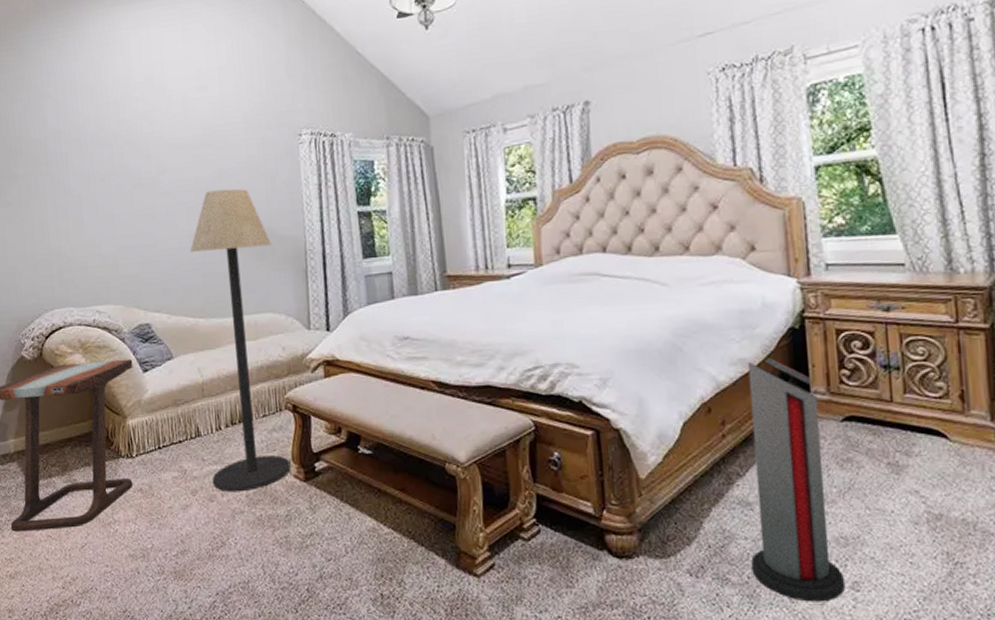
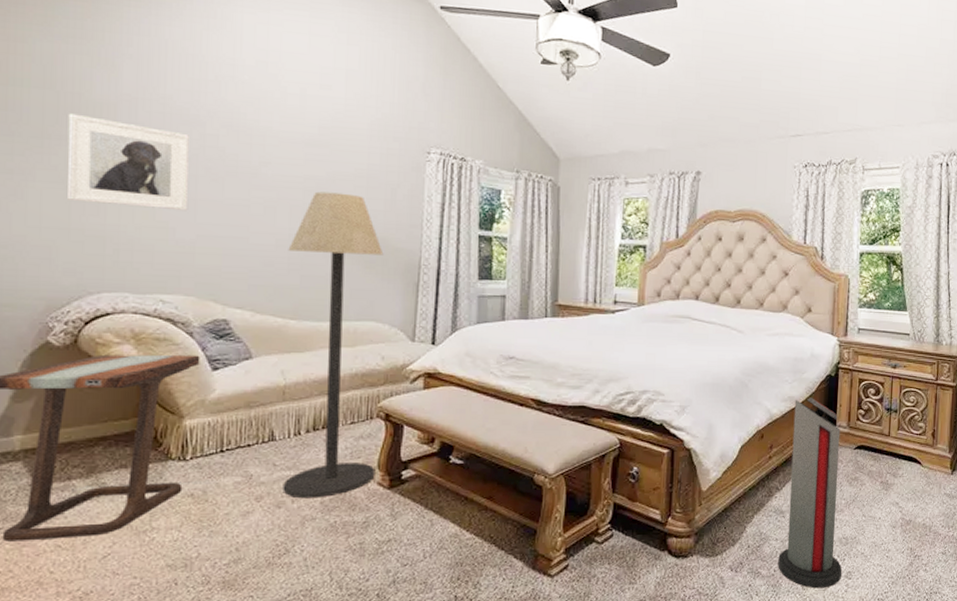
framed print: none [14,154,108,231] -> present [66,113,189,211]

